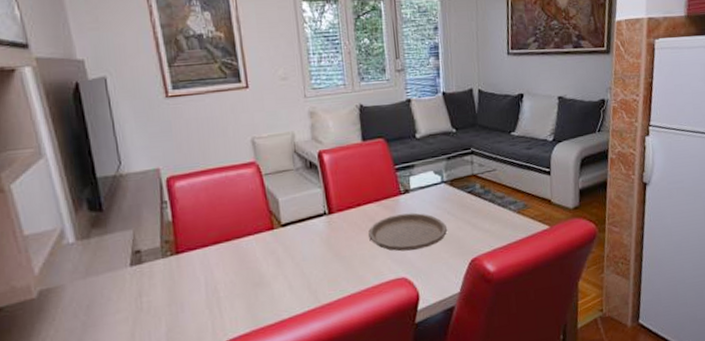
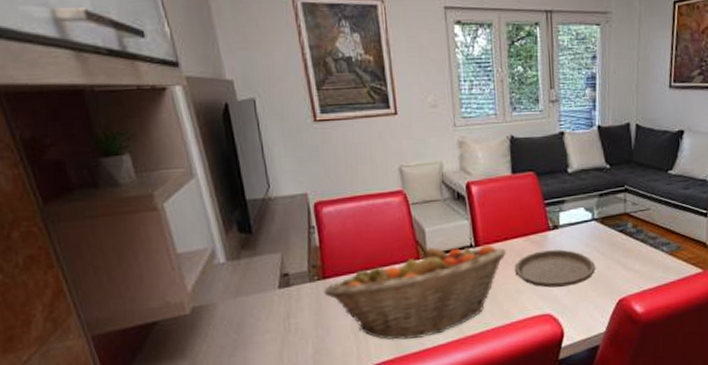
fruit basket: none [177,211,360,313] -> present [323,244,507,340]

